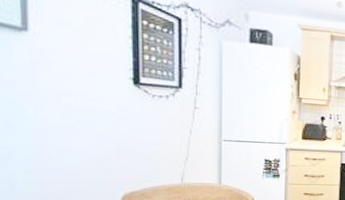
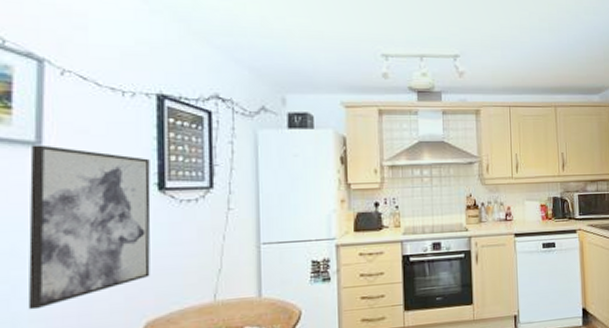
wall art: none [17,30,127,174] -> present [27,145,151,310]

